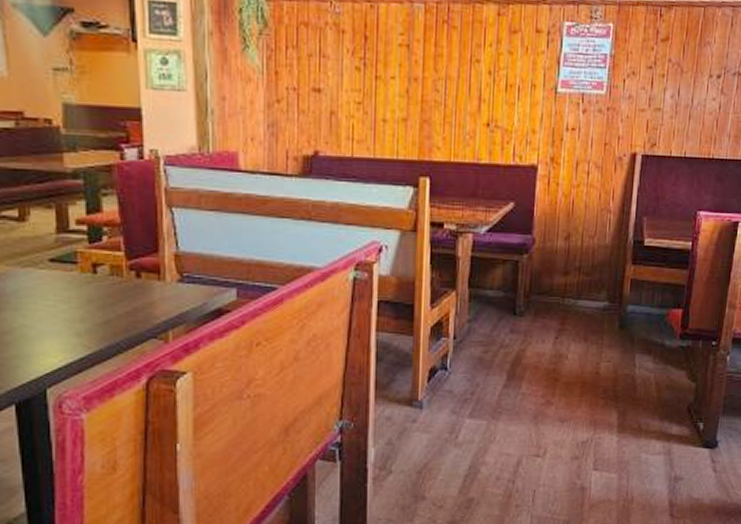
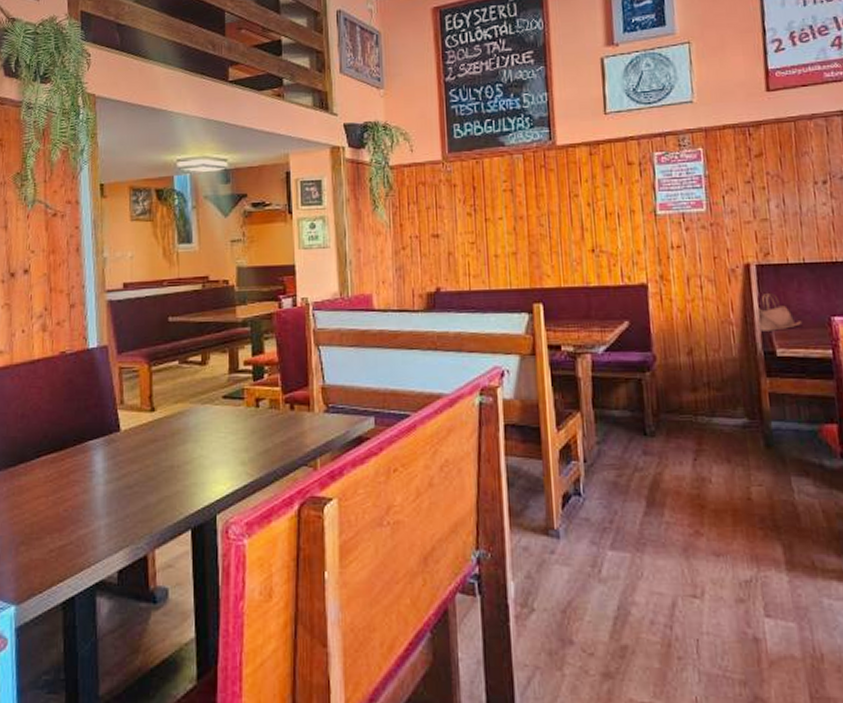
handbag: none [633,184,672,221] -> present [756,293,803,331]

